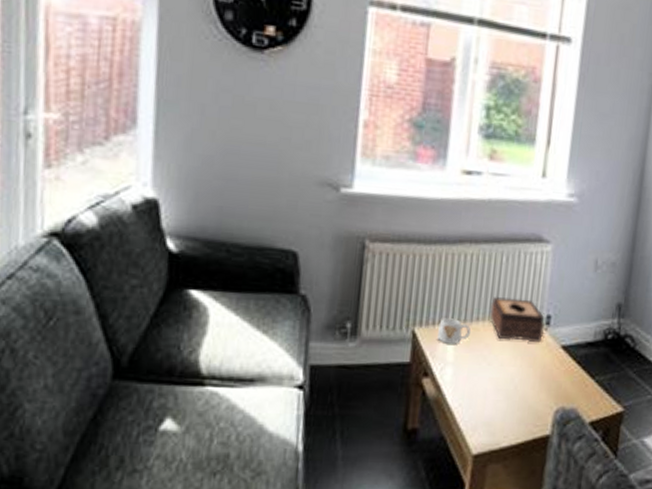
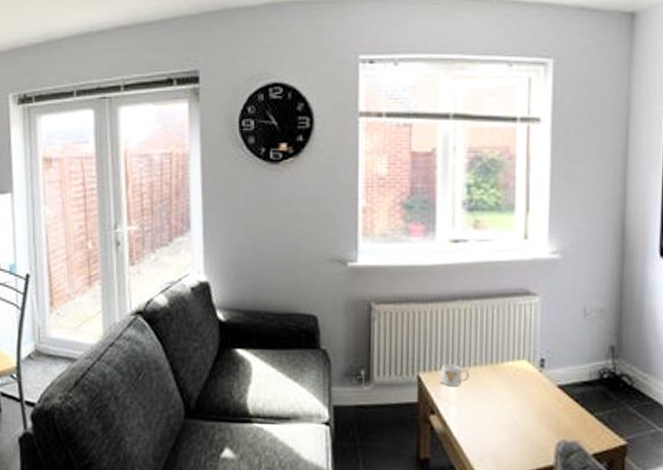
tissue box: present [490,296,546,344] -> none [486,343,540,384]

